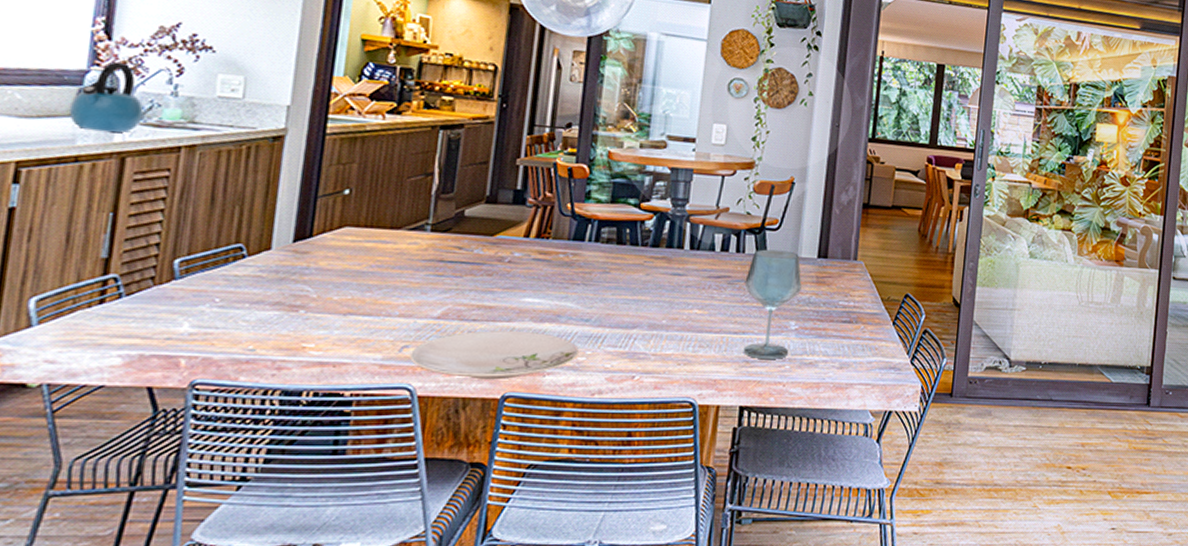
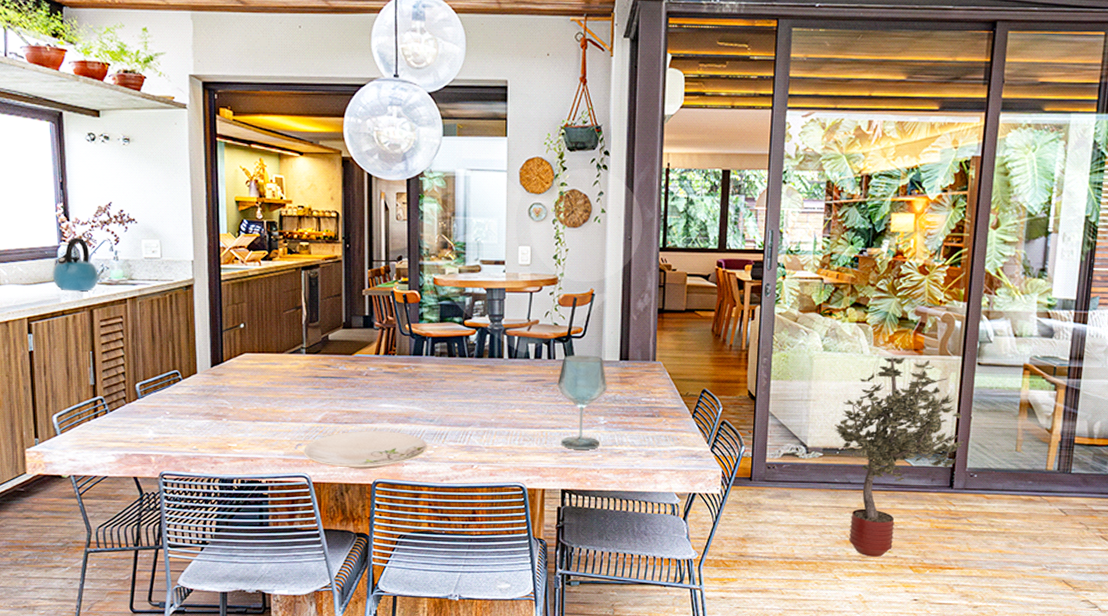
potted tree: none [1038,266,1160,482] -> present [834,356,964,557]

